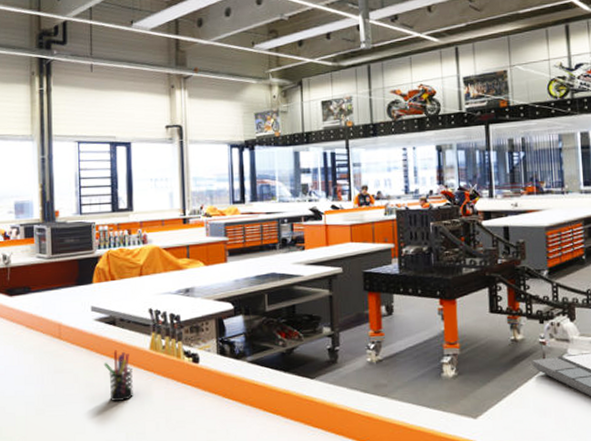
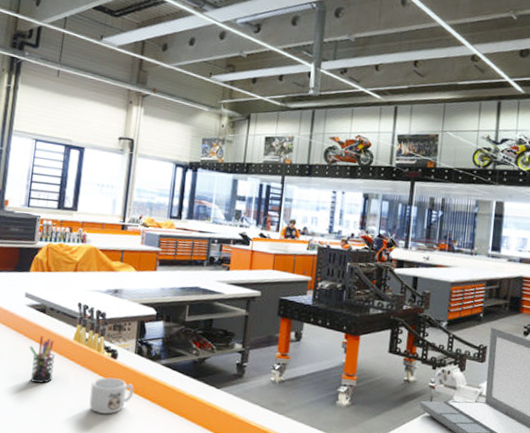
mug: none [176,384,223,424] -> present [89,377,134,414]

